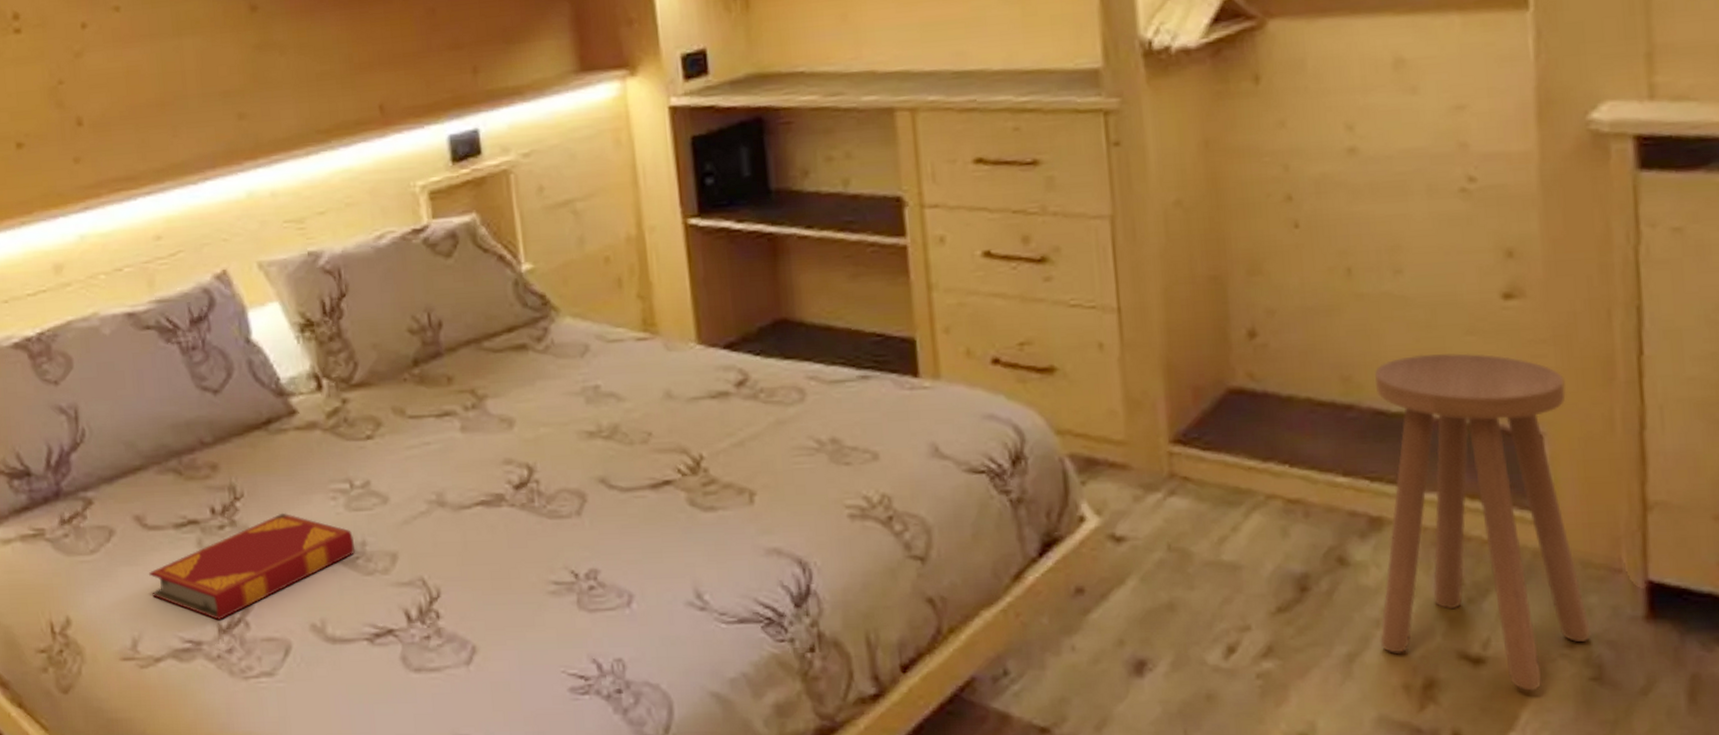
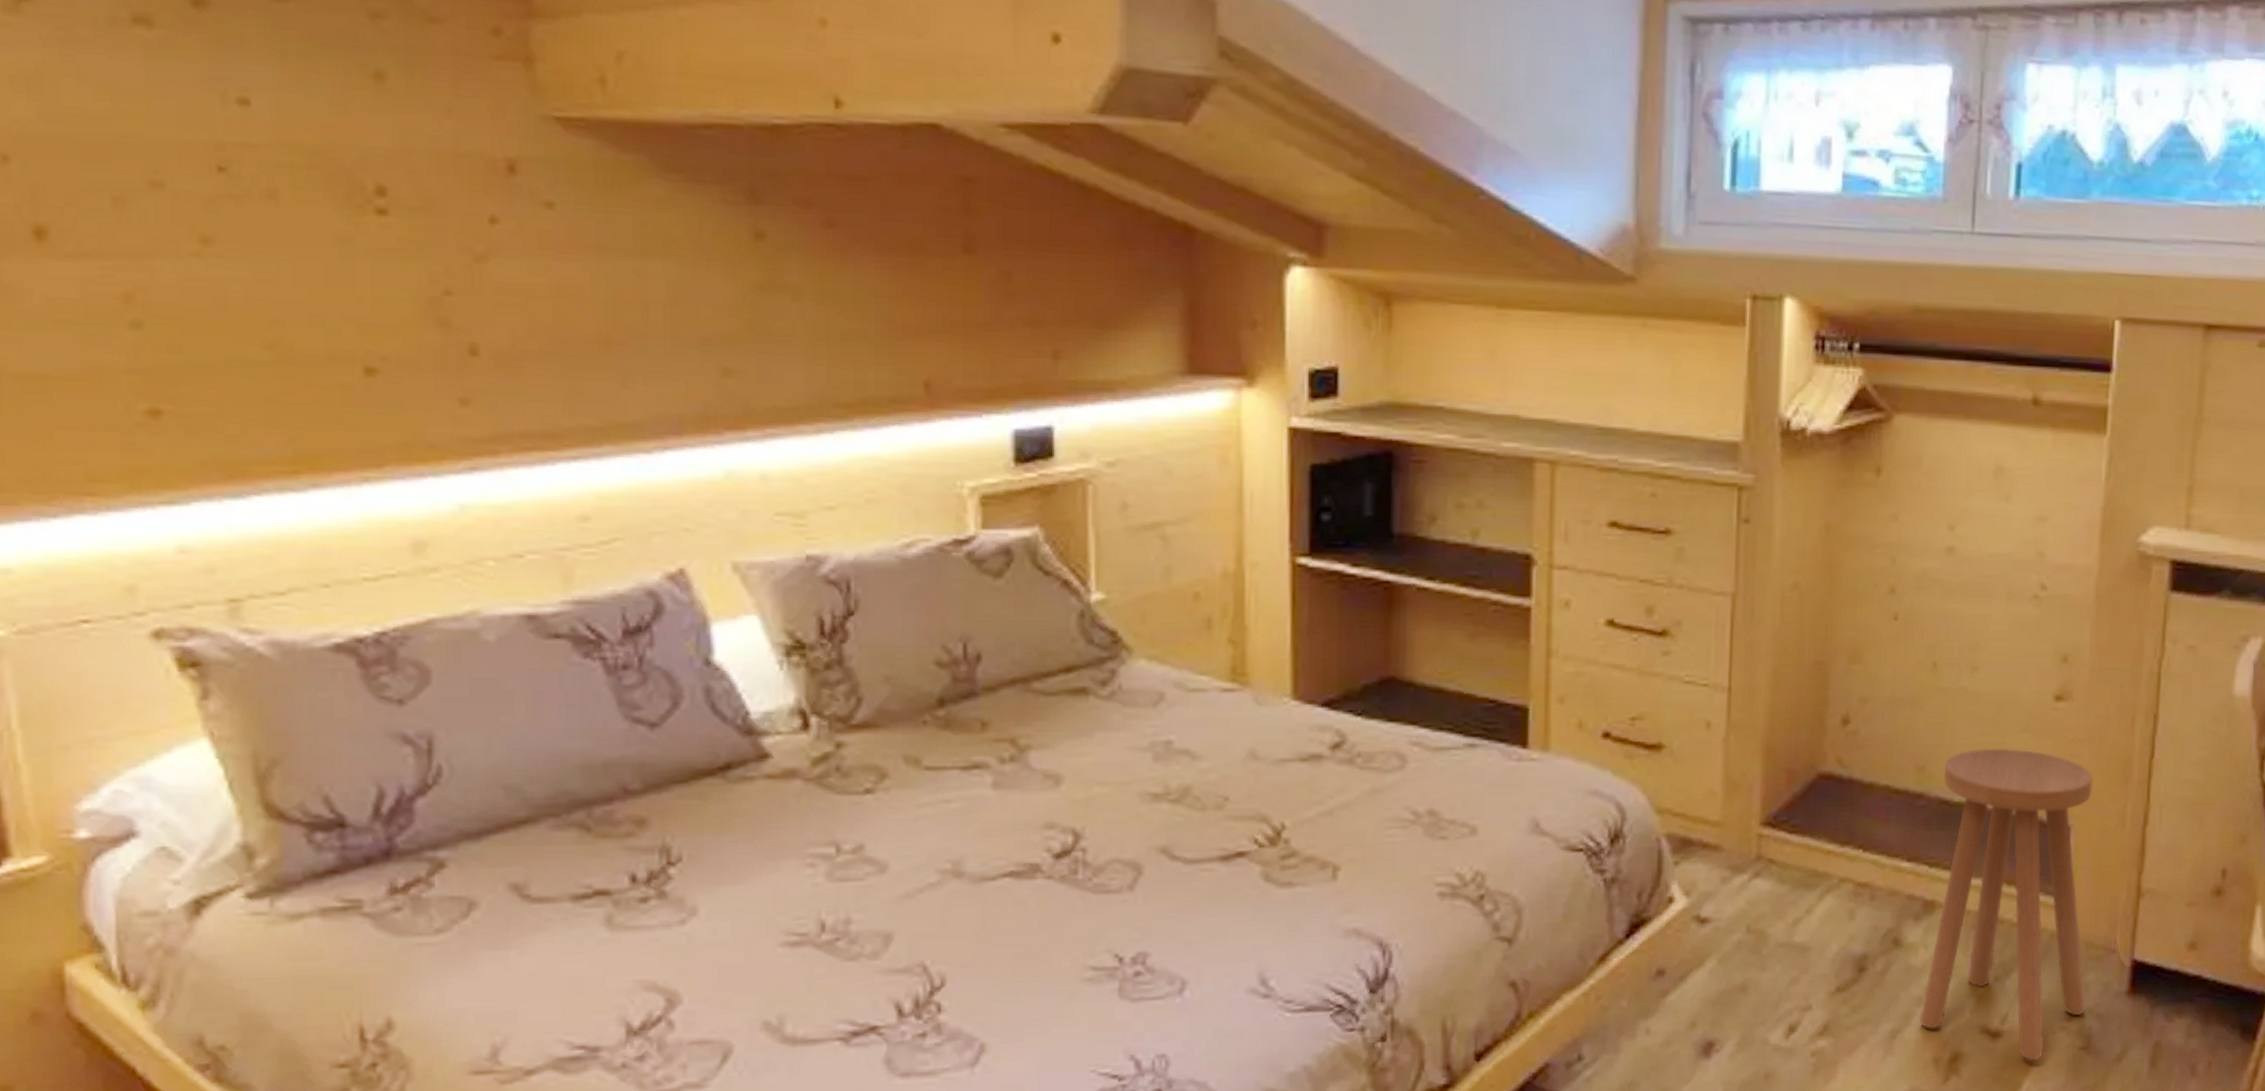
hardback book: present [149,512,356,620] -> none [527,882,836,1019]

